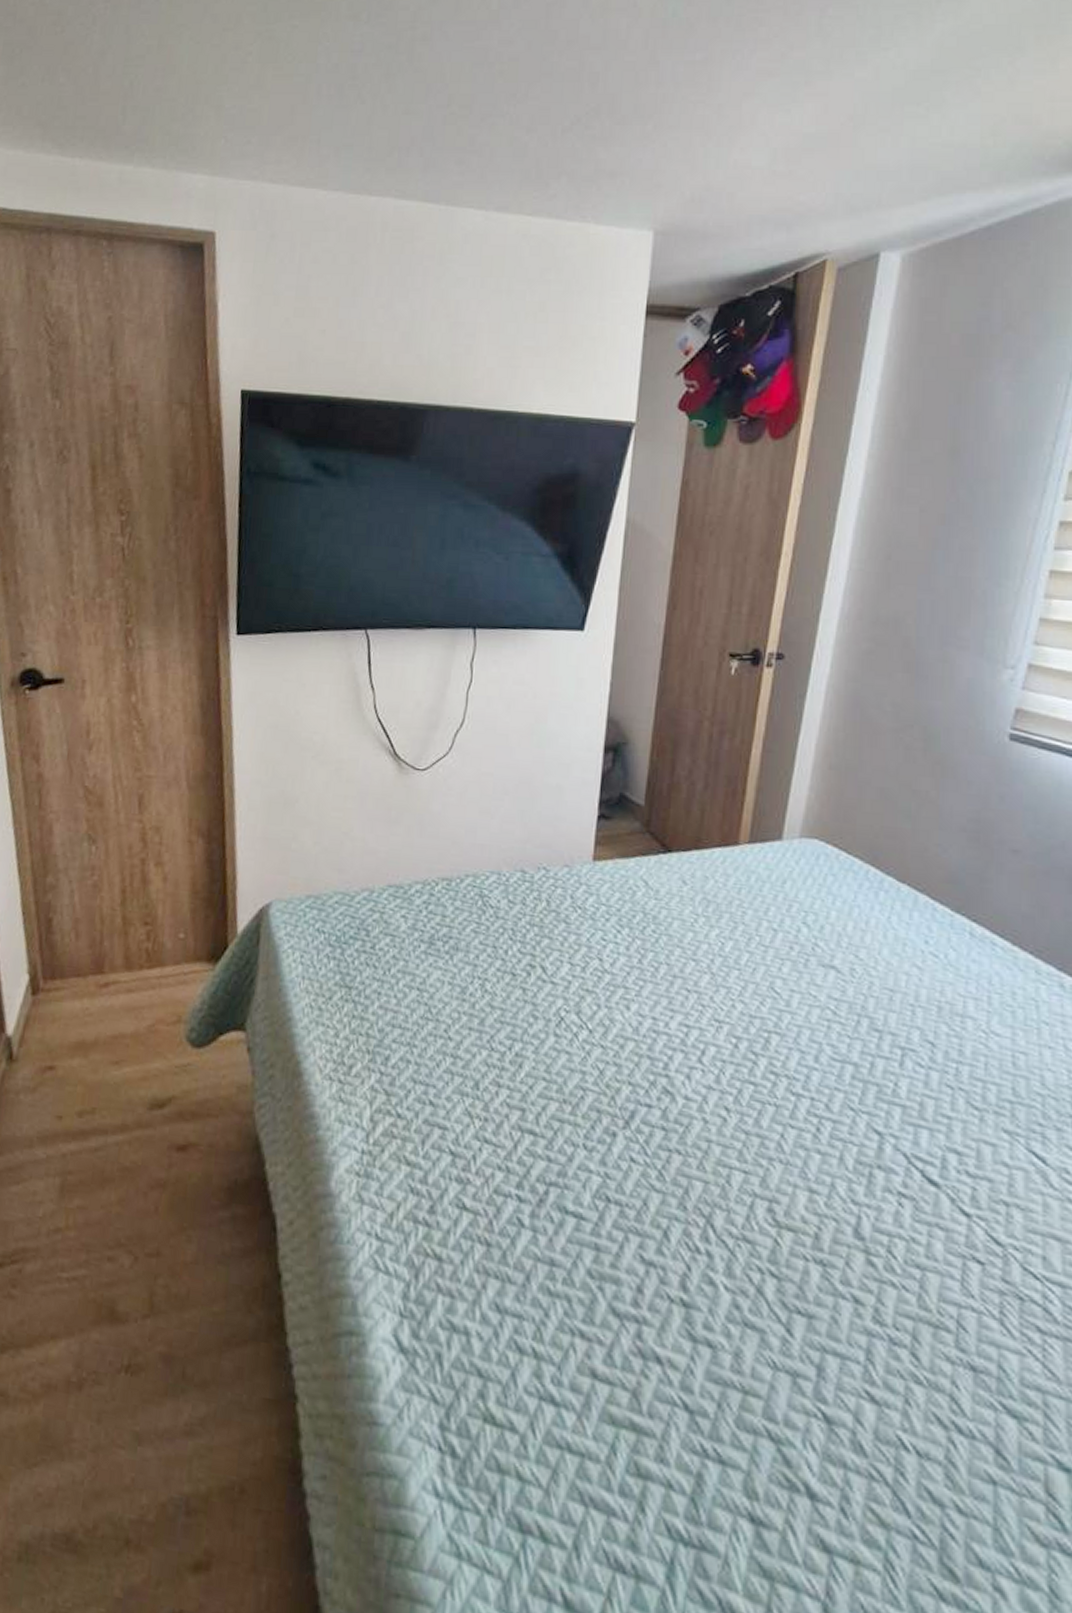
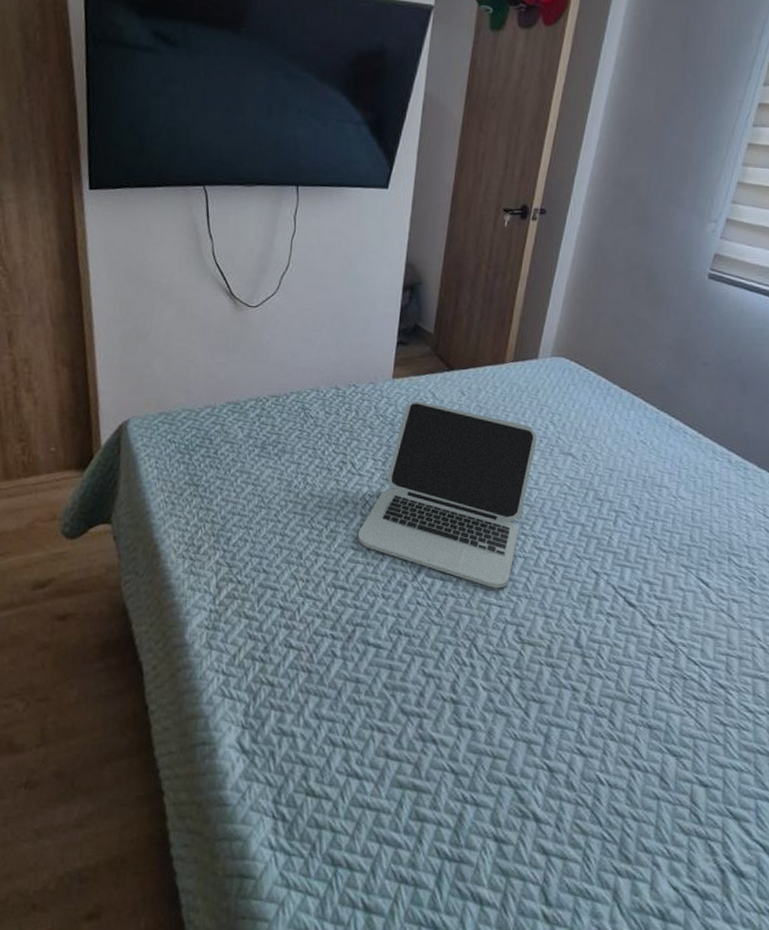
laptop: none [550,890,786,1147] -> present [357,401,537,588]

